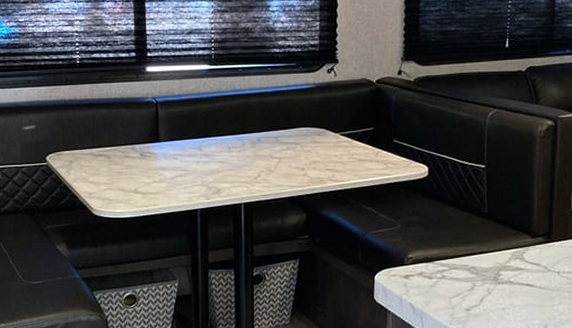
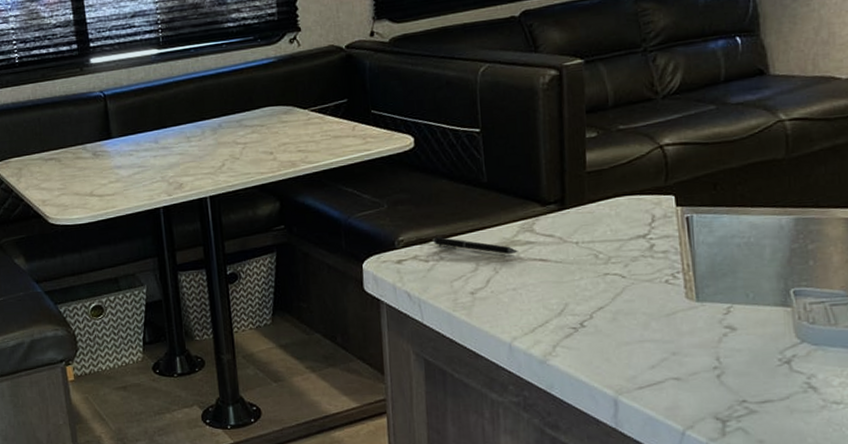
pen: none [437,257,509,278] -> present [432,236,518,255]

